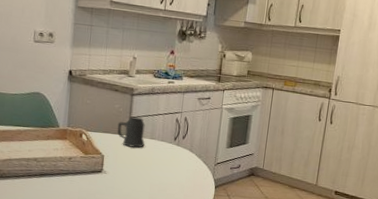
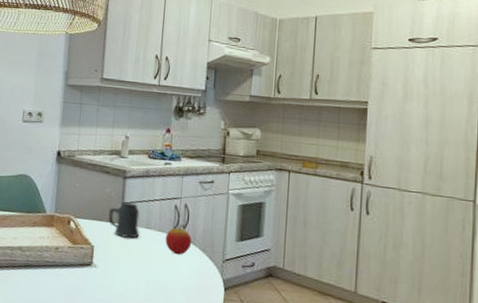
apple: none [167,135,190,161] -> present [165,224,192,255]

